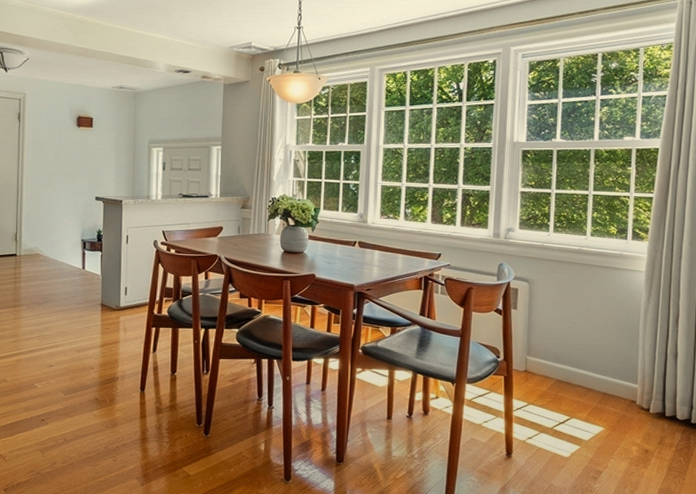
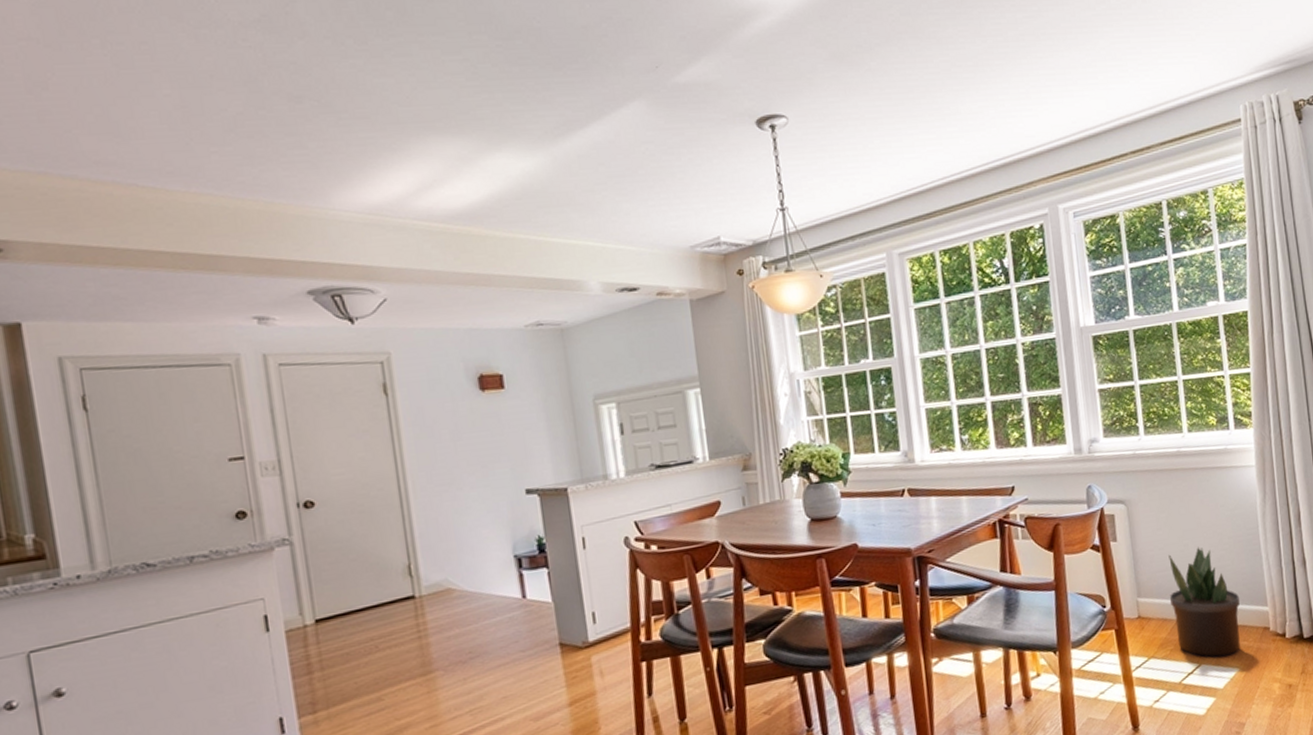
planter: none [553,326,613,415] -> present [1168,547,1240,657]

